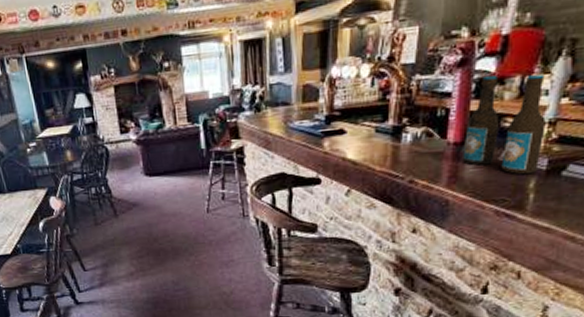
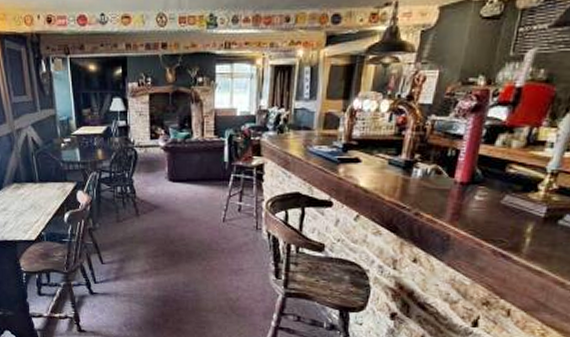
beer bottle: present [463,74,546,175] -> none [467,123,552,220]

